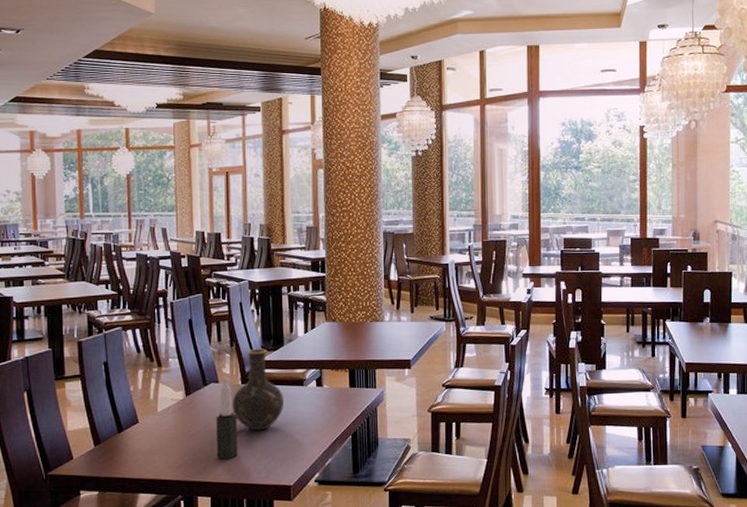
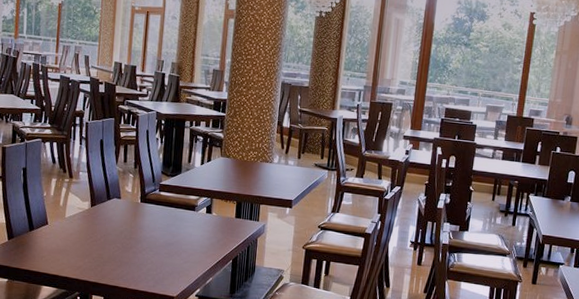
candle: present [216,377,238,459] -> none [113,195,134,266]
vase: present [232,348,284,431] -> none [130,172,176,246]

